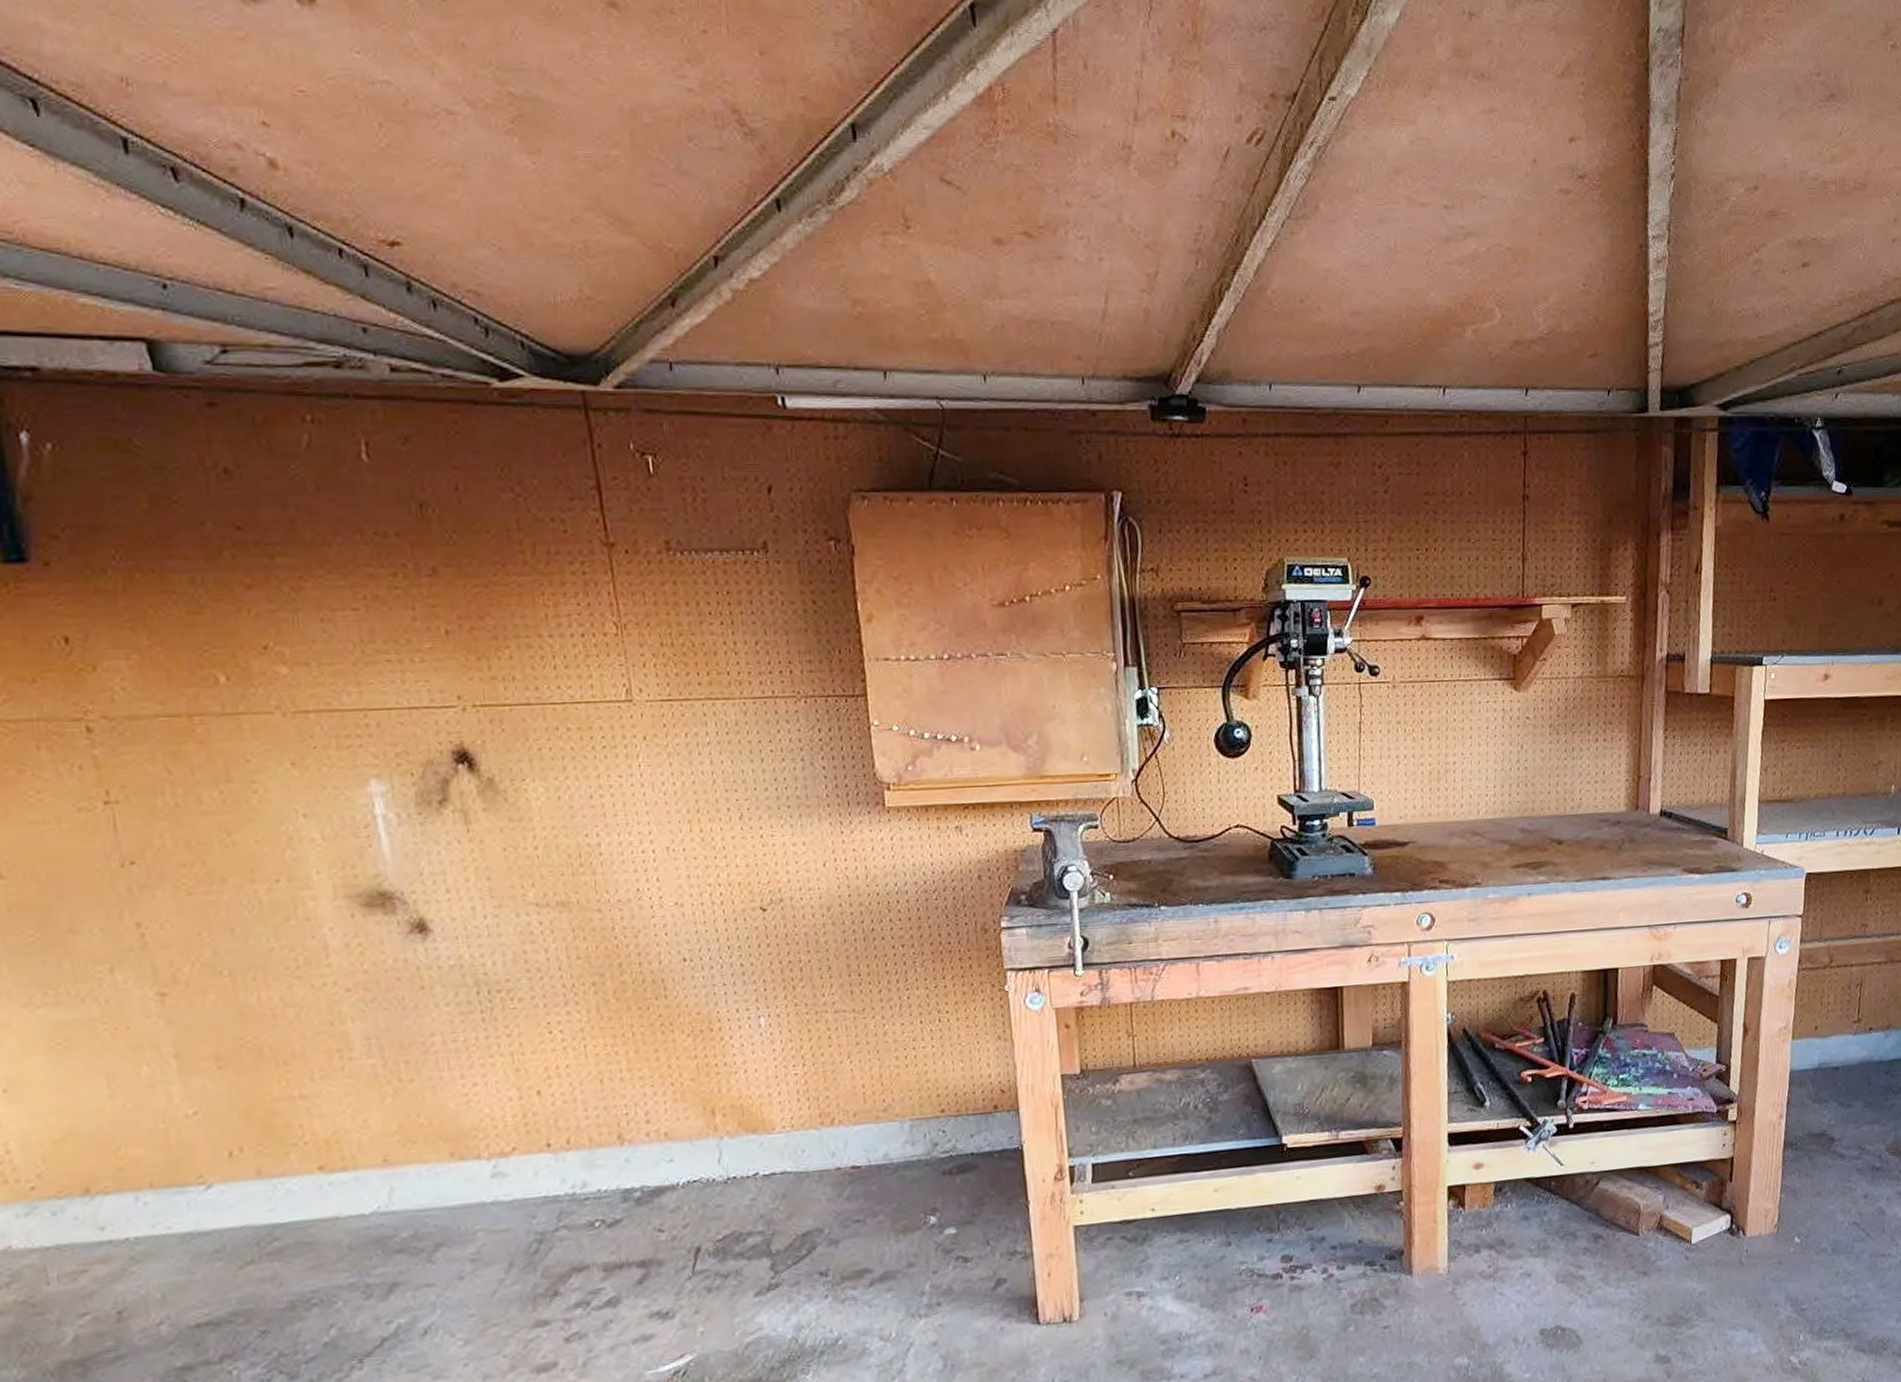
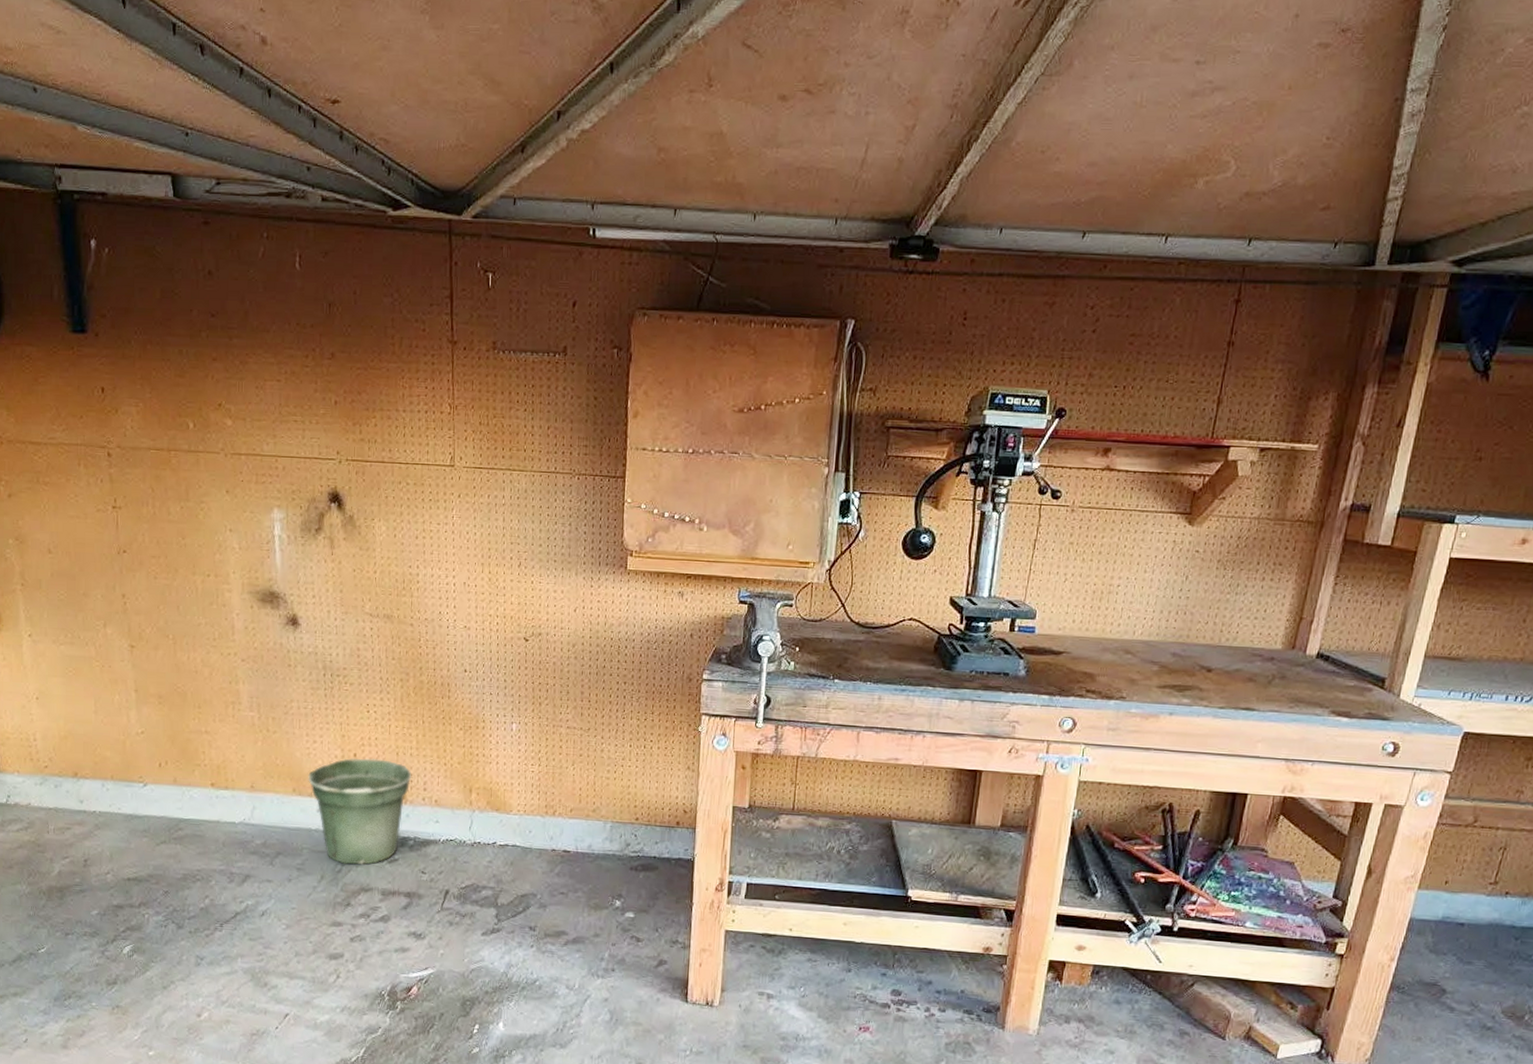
flower pot: none [471,1092,627,1241] -> present [308,757,412,865]

